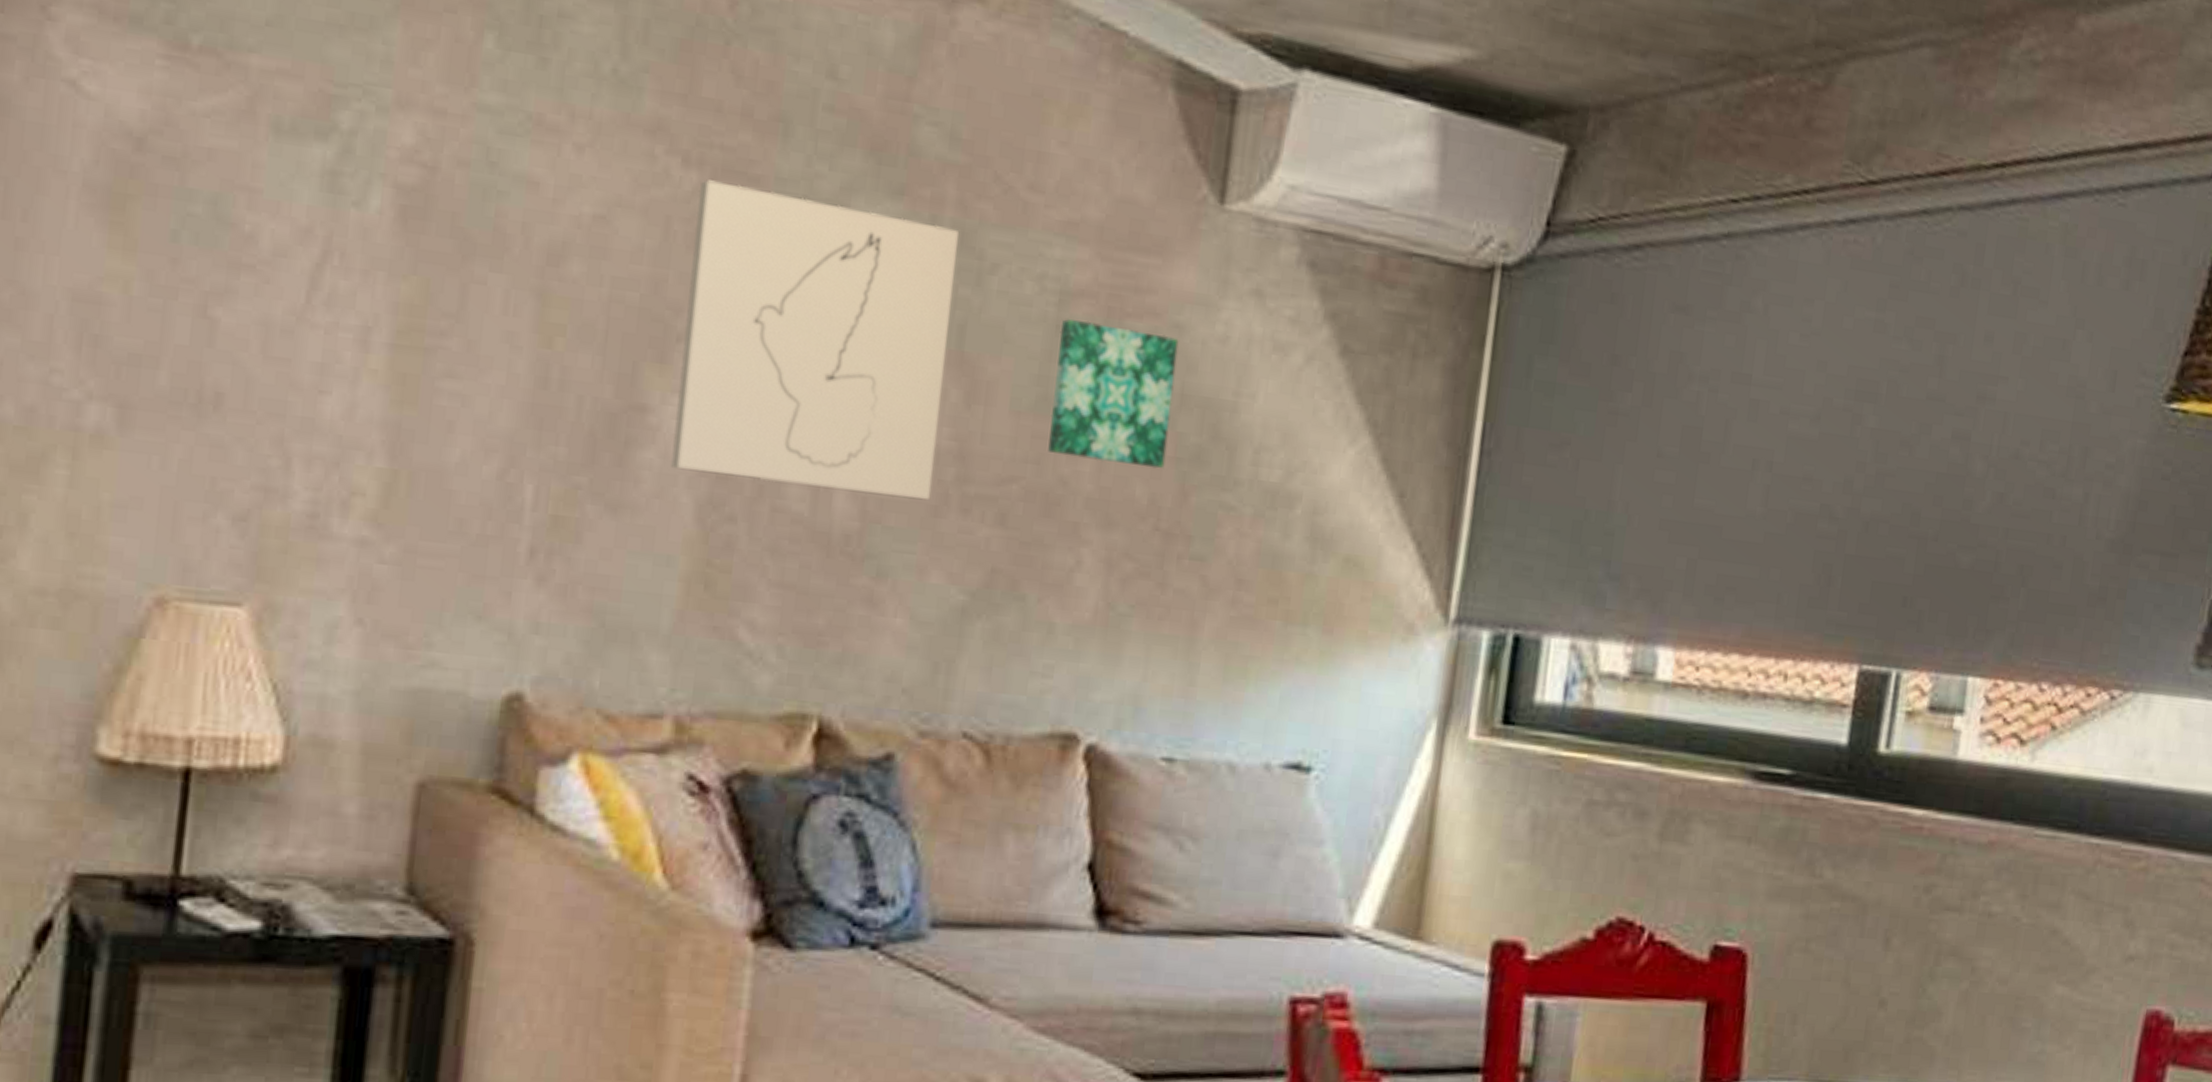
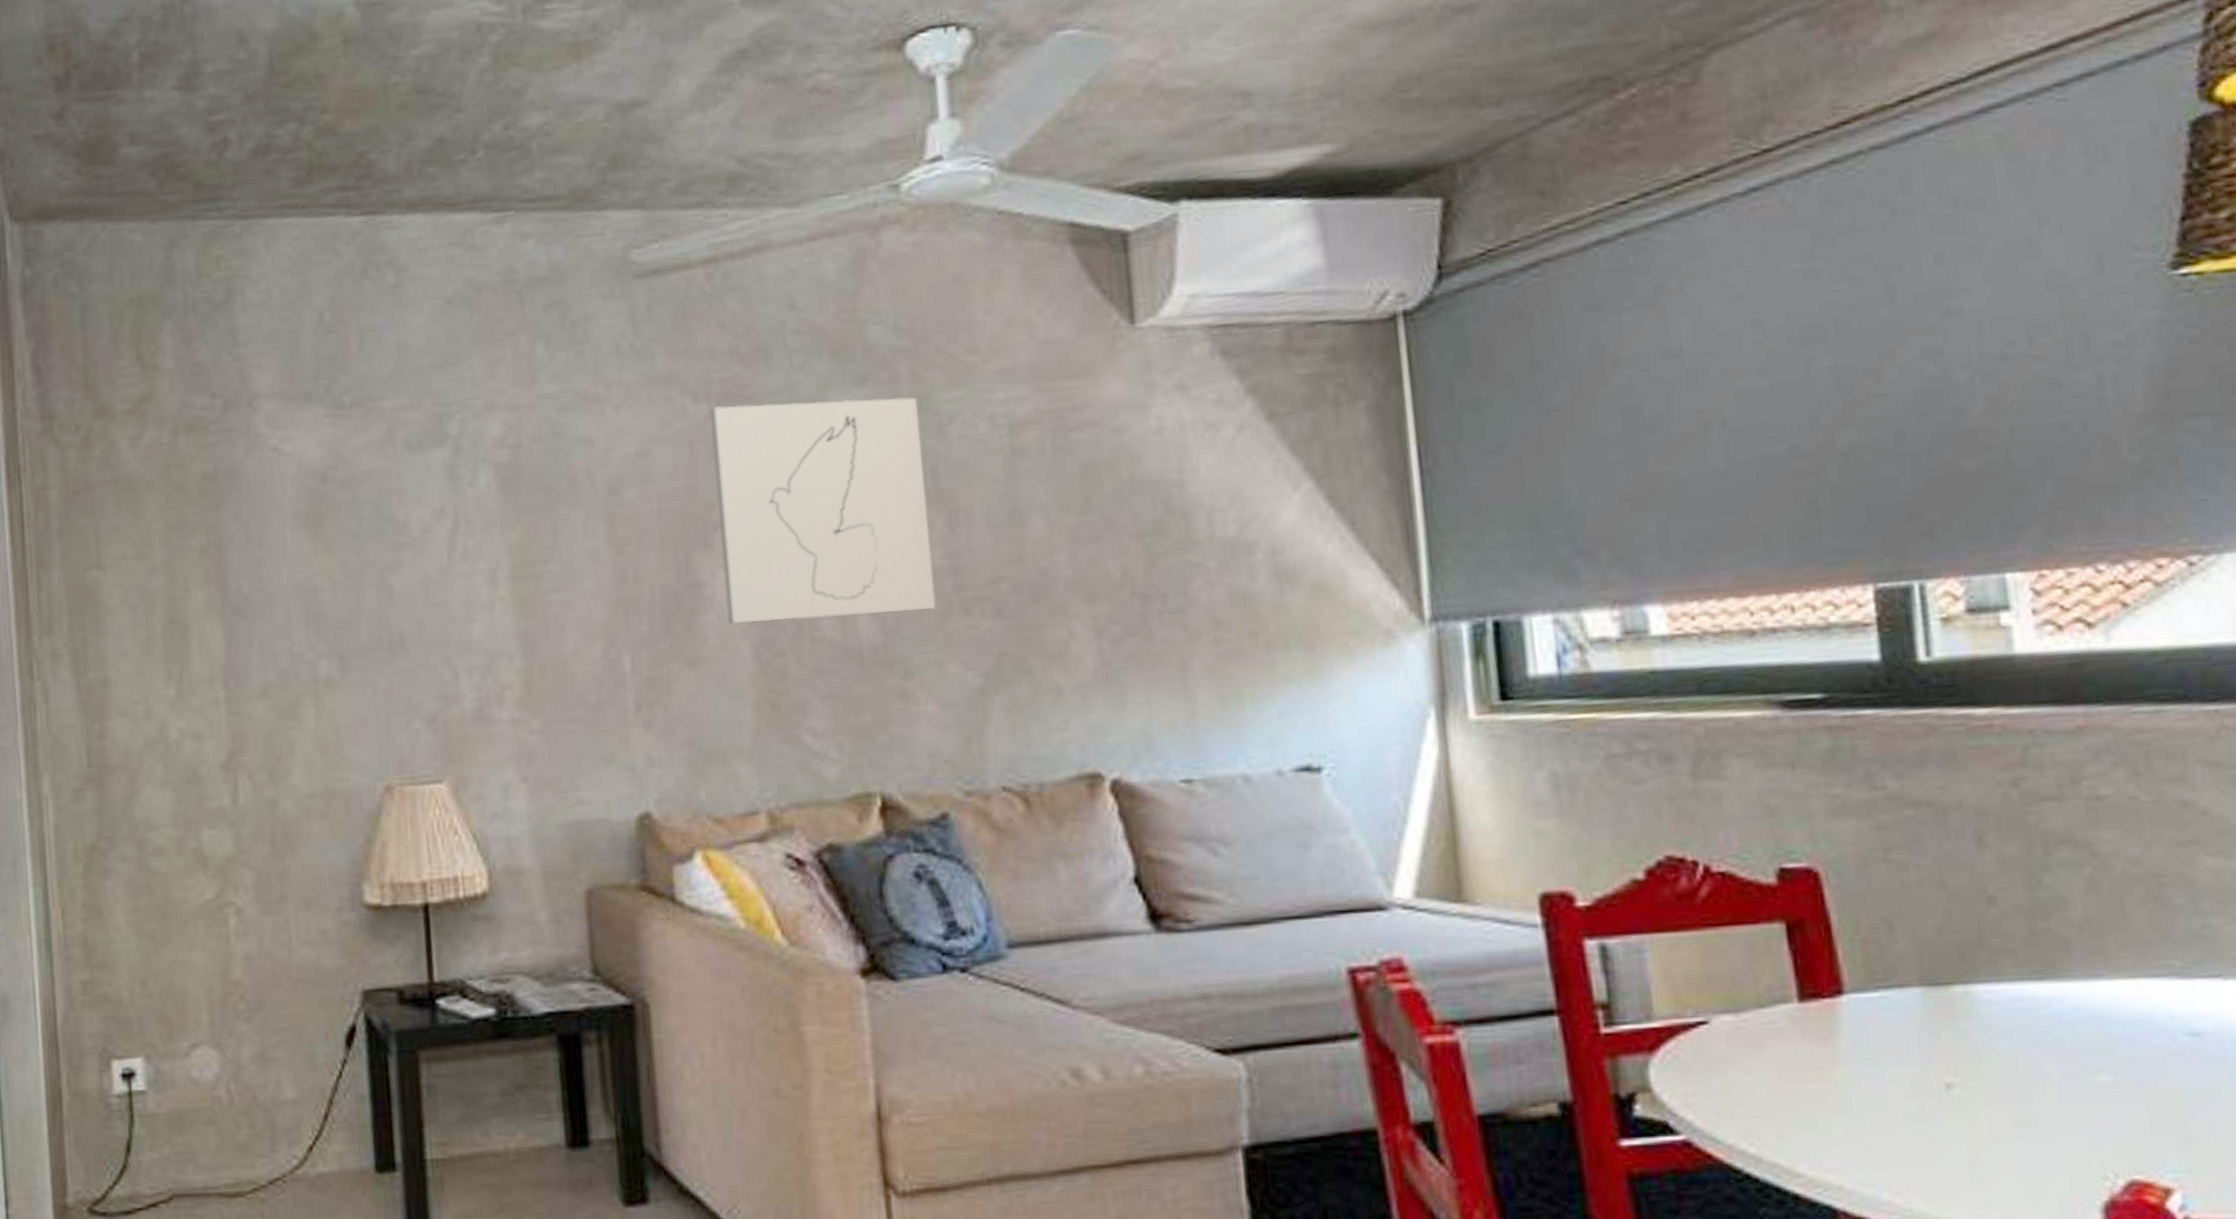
wall art: present [1048,318,1179,469] -> none [1016,438,1130,552]

